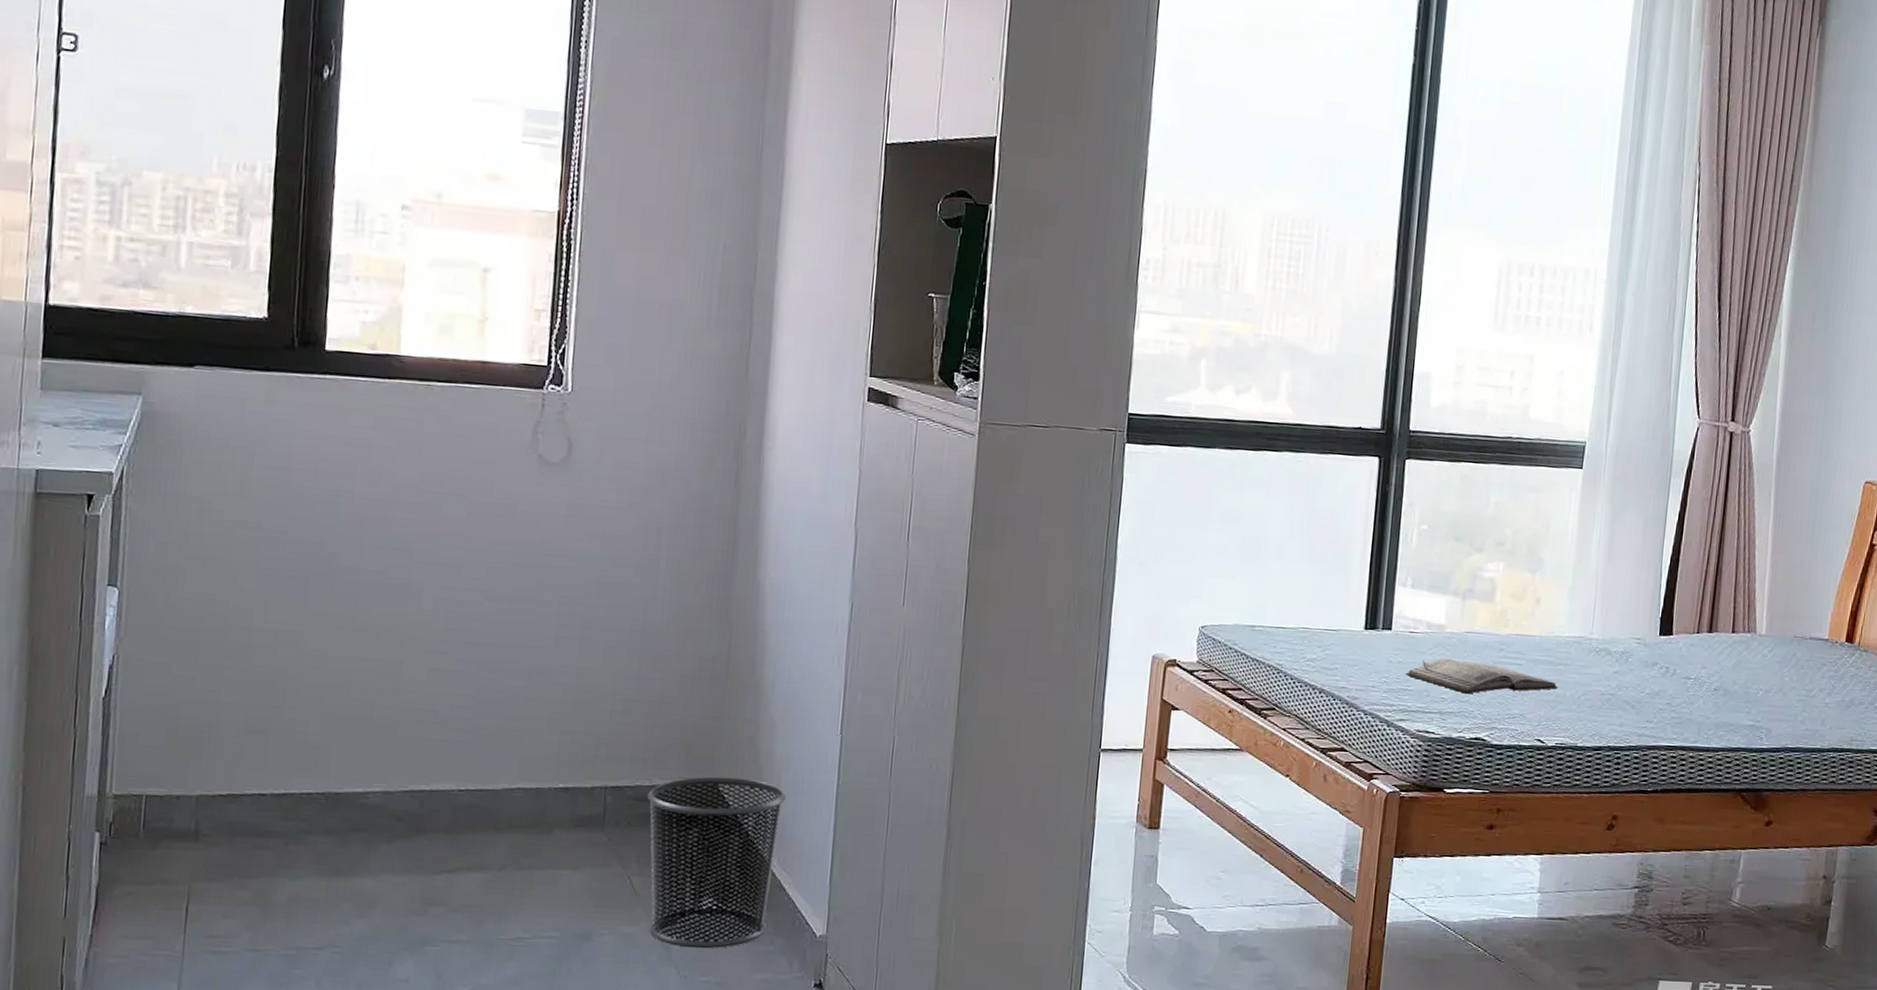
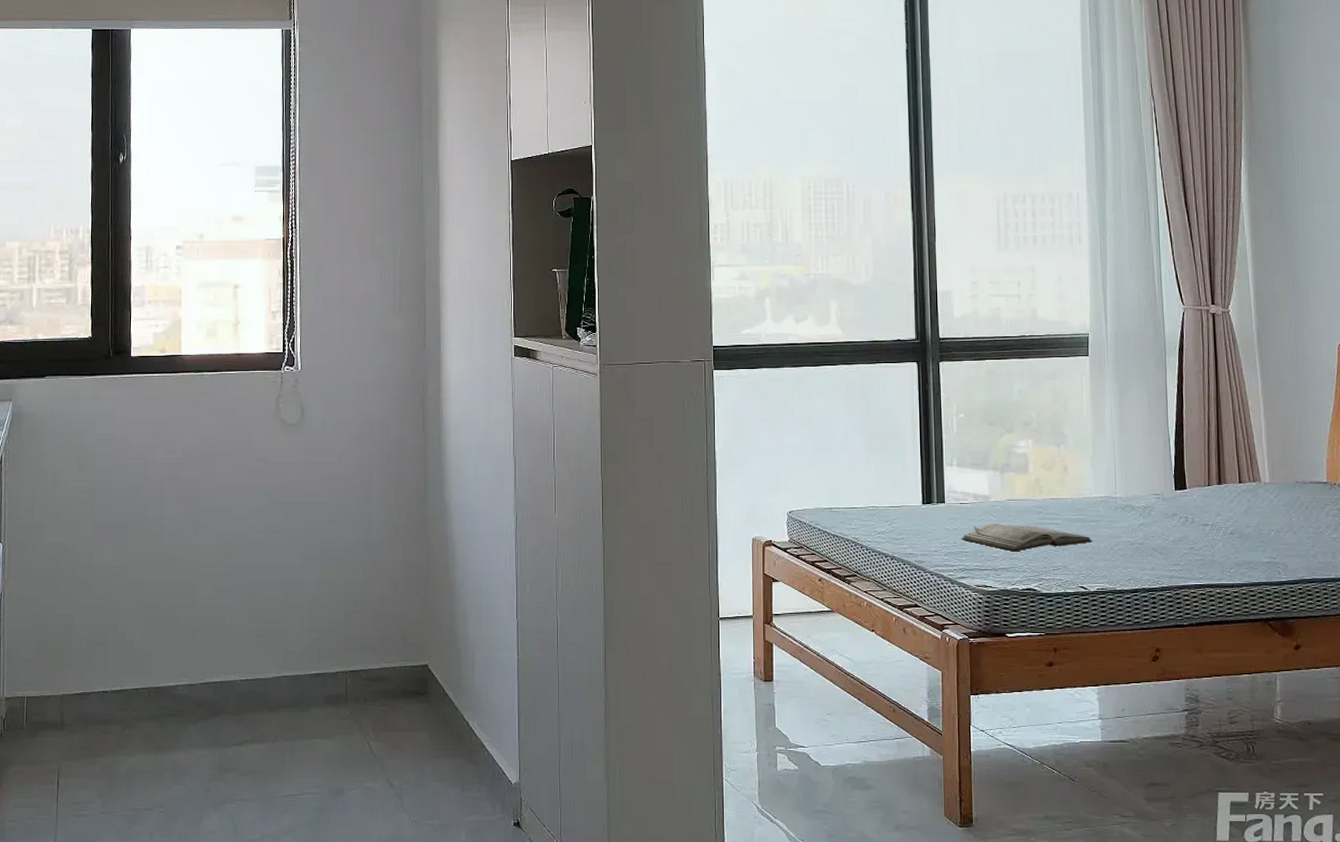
waste bin: present [647,776,787,949] -> none [377,658,480,798]

